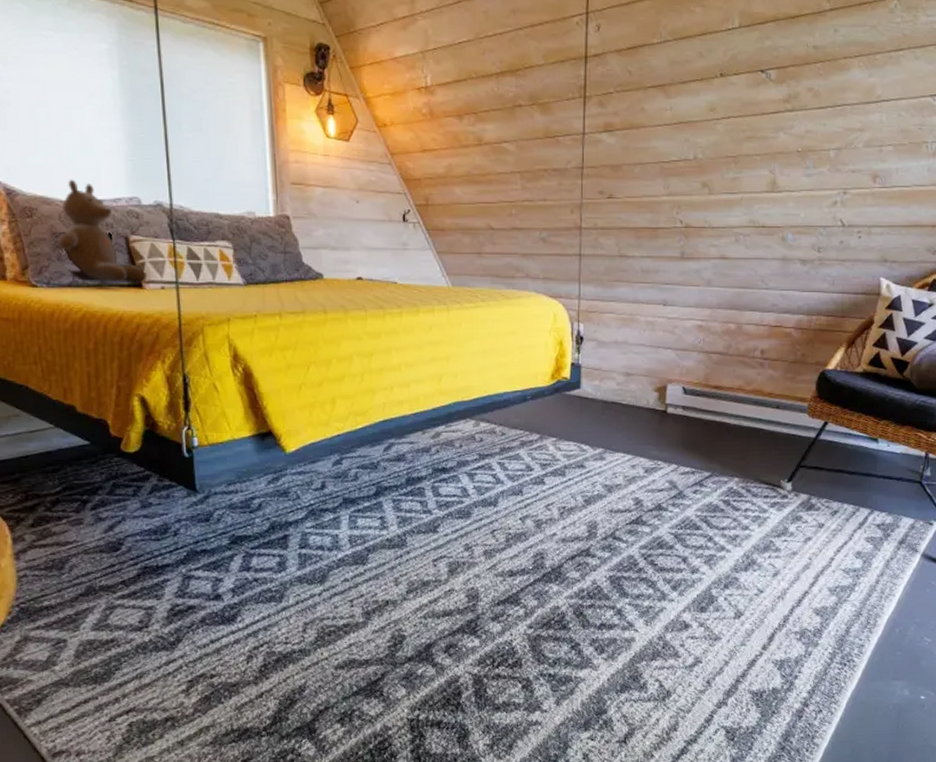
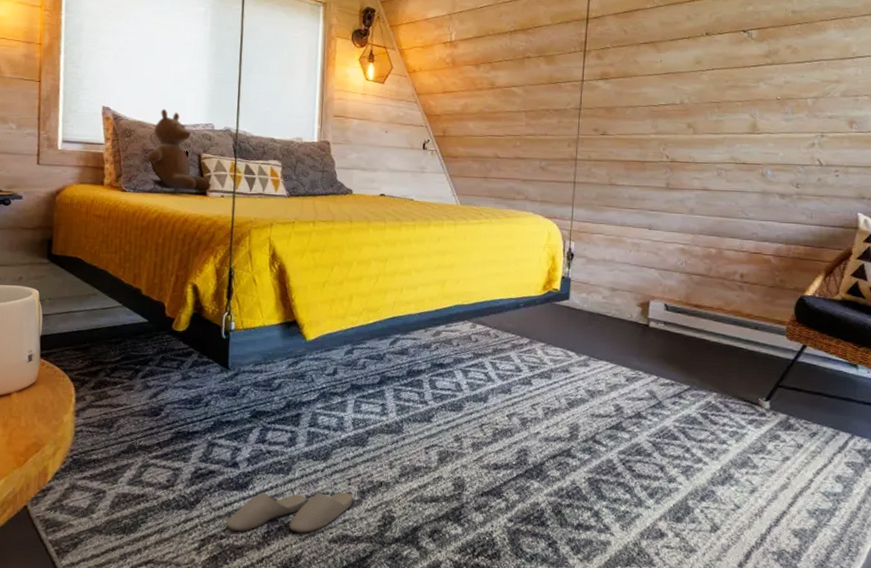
slippers: none [215,615,358,668] -> present [225,492,353,533]

